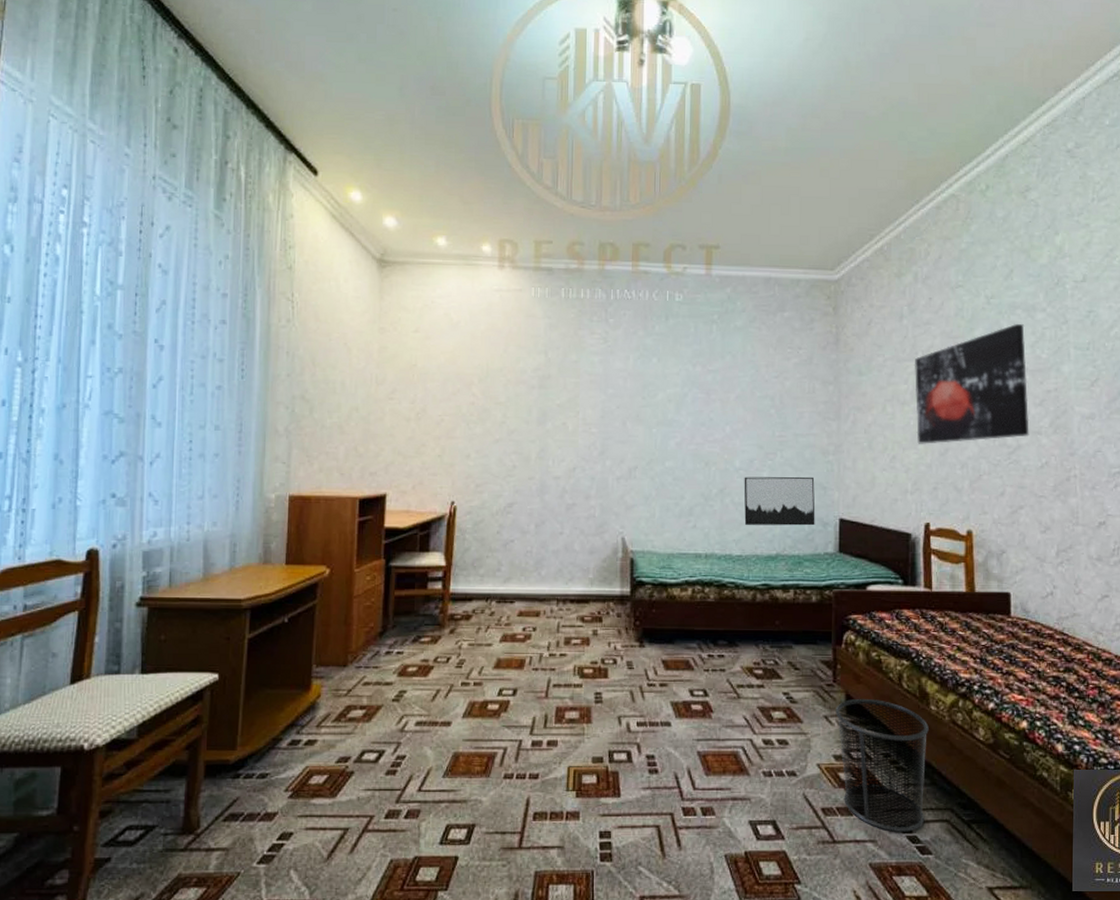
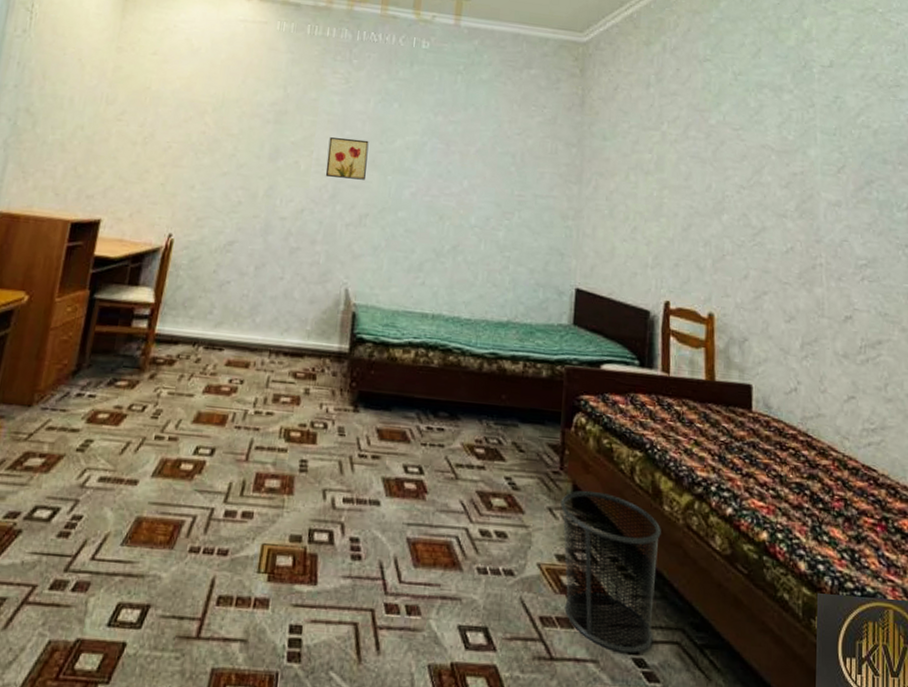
wall art: none [593,396,632,436] -> present [325,137,369,180]
wall art: present [744,476,815,526] -> none [476,235,552,294]
wall art: present [914,323,1029,444] -> none [659,102,775,219]

